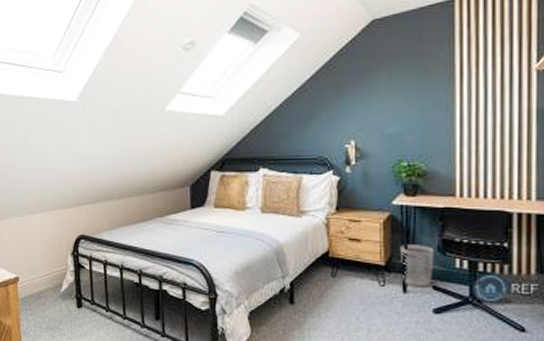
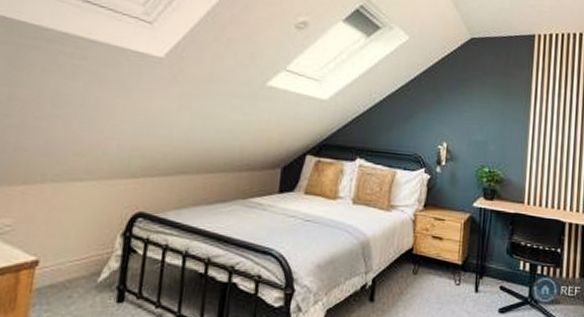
wastebasket: present [399,245,434,287] -> none [475,245,504,287]

